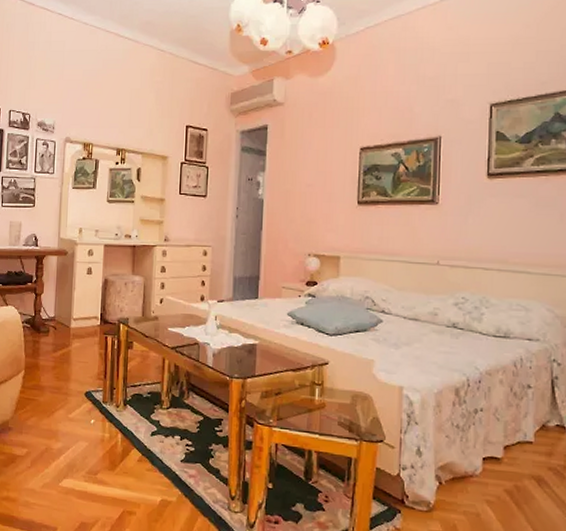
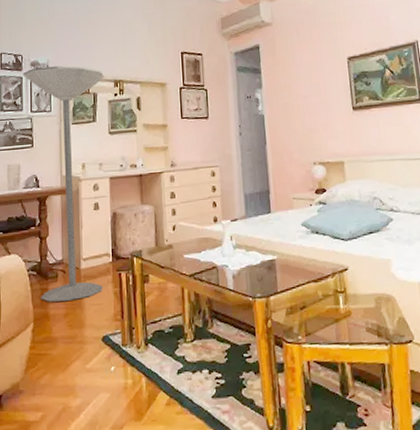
floor lamp: none [29,128,107,355] -> present [23,65,104,302]

